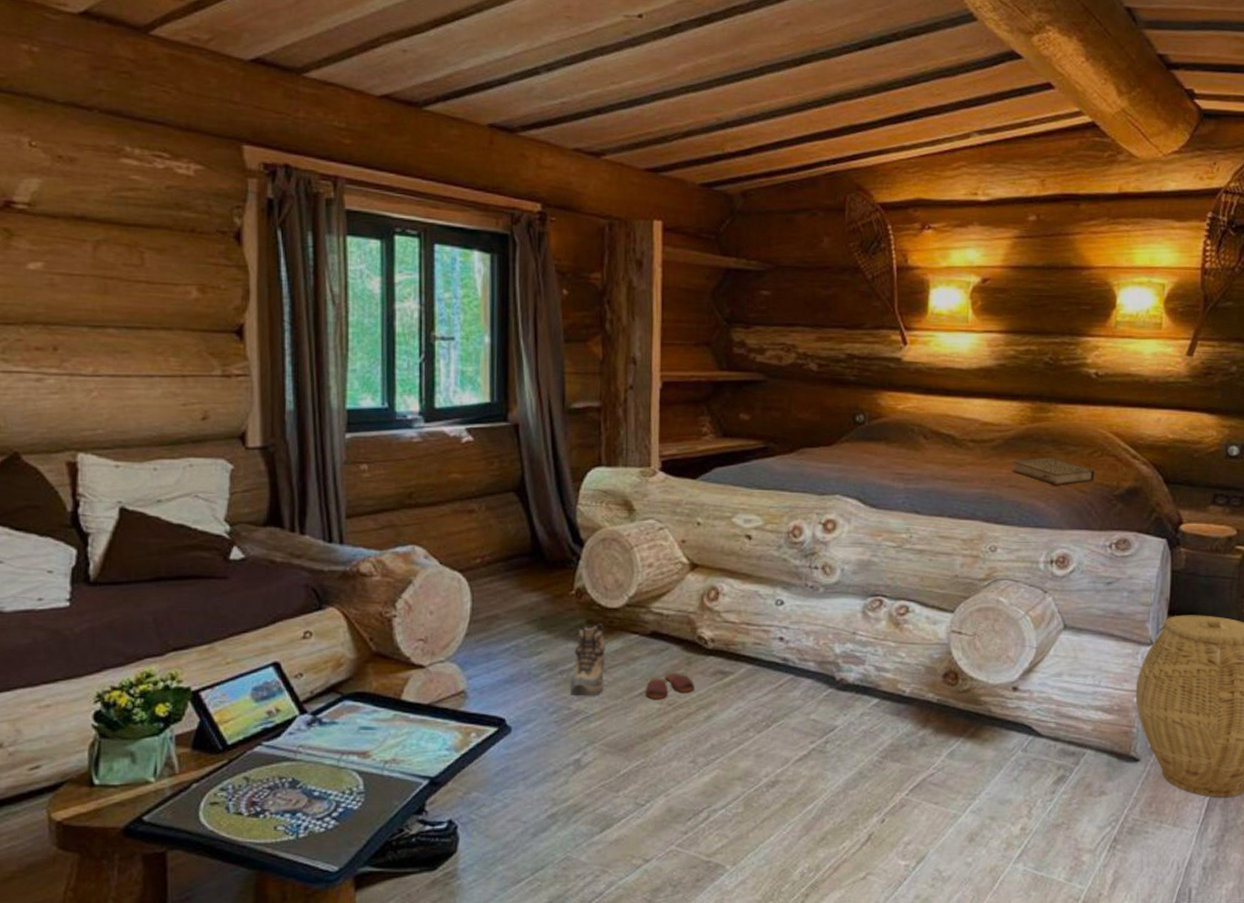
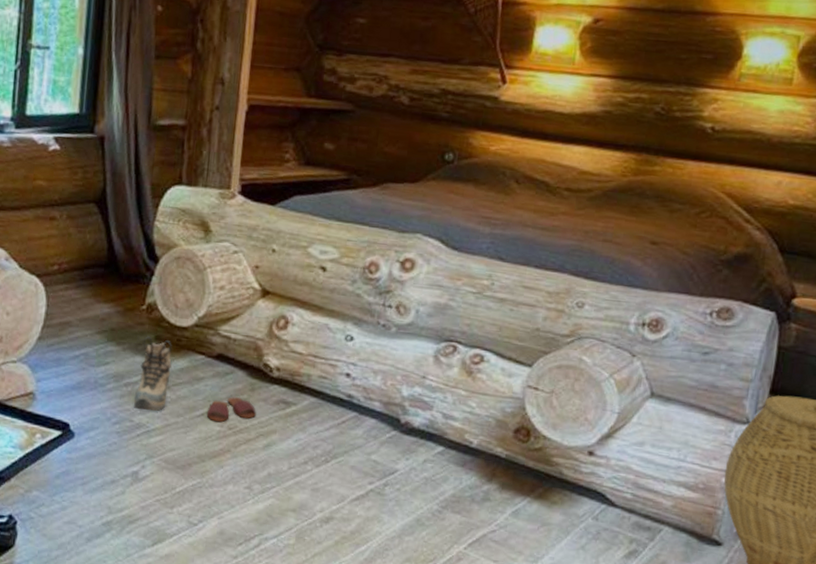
book: present [1011,457,1095,485] -> none [608,213,701,245]

